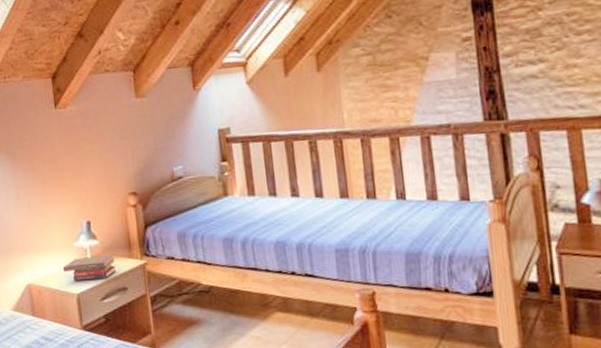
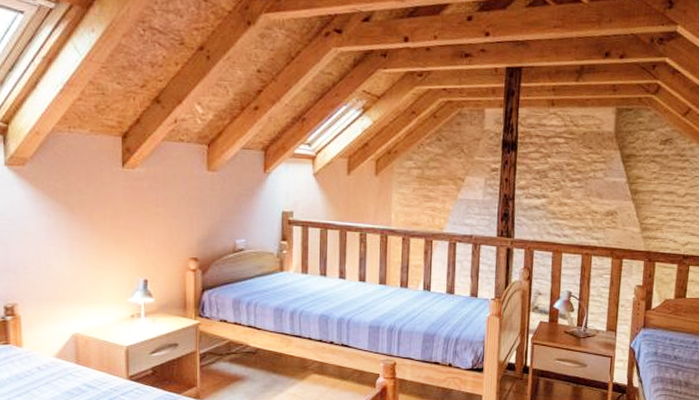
books: present [63,254,117,281] -> none [115,312,169,335]

